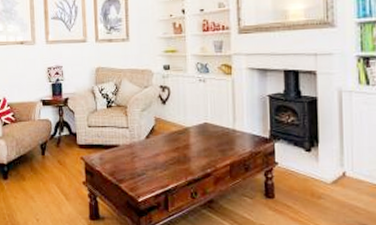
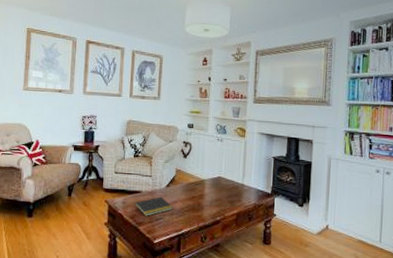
notepad: none [113,150,155,172] -> present [134,197,173,216]

